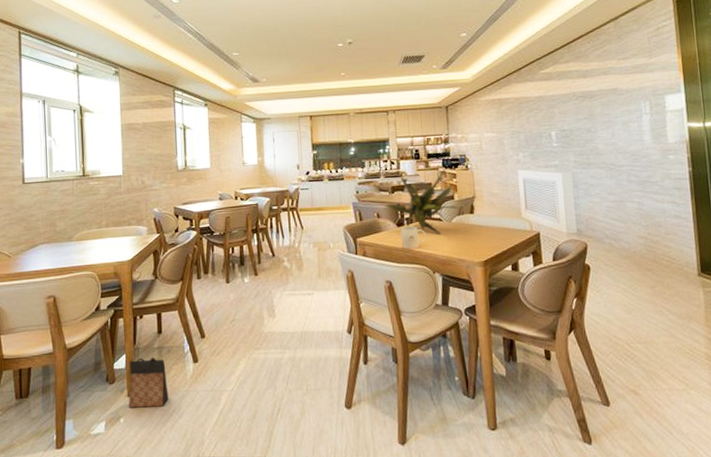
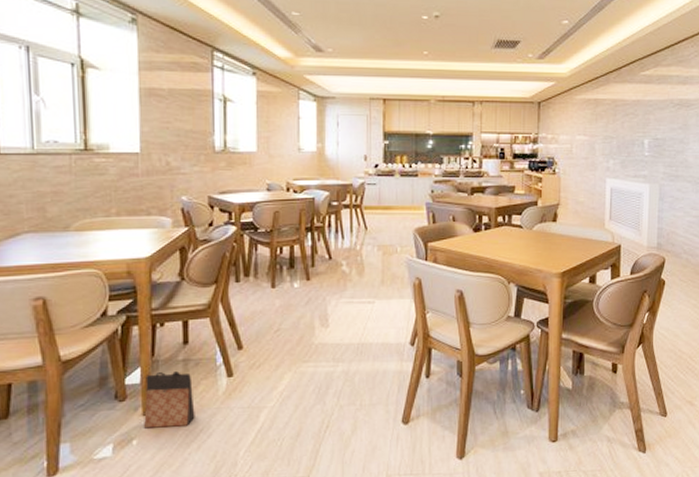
plant: present [386,169,459,235] -> none [463,170,541,242]
mug: present [400,226,426,250] -> none [477,232,504,258]

